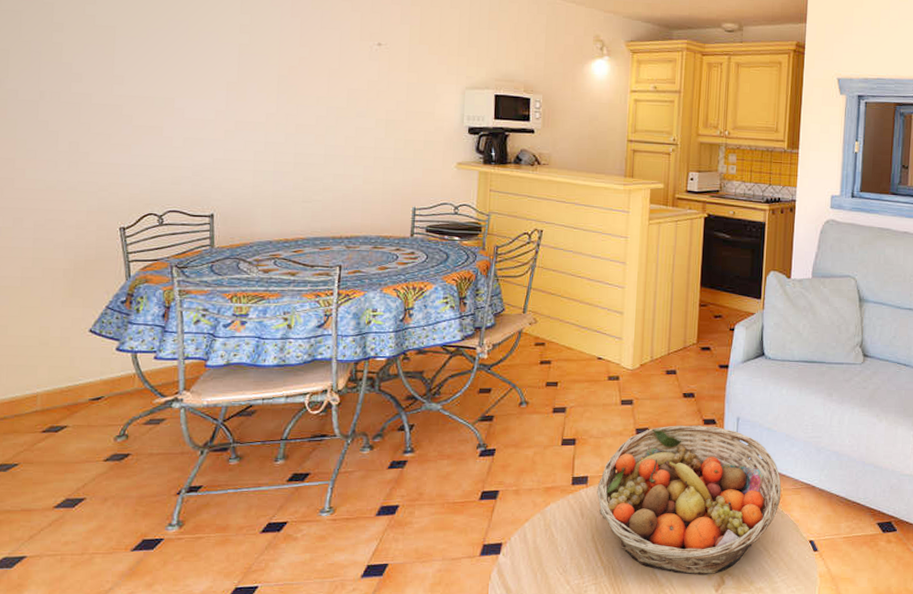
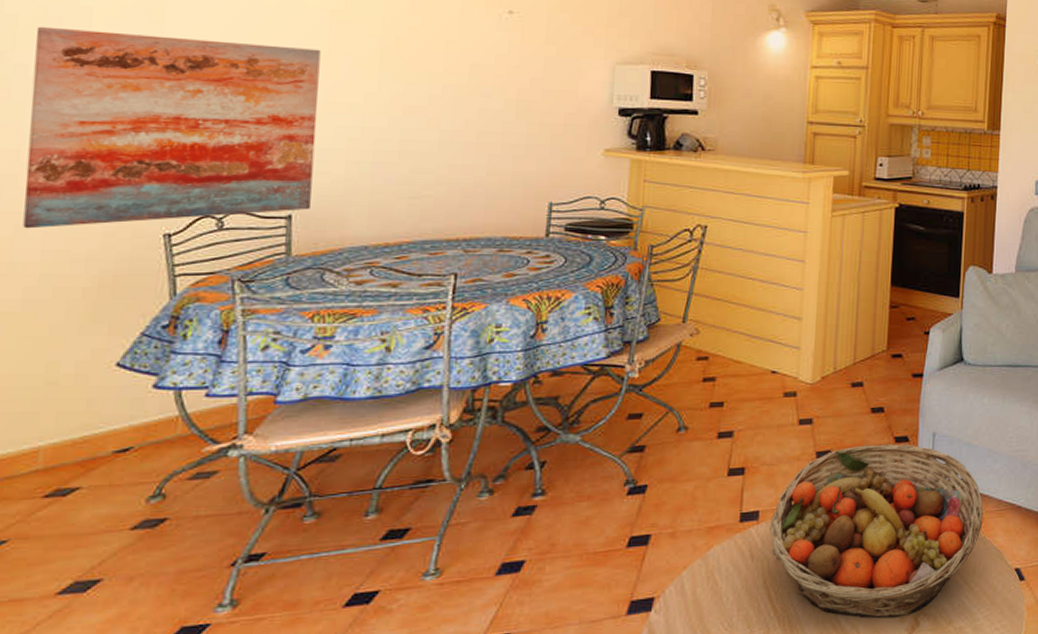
wall art: none [19,59,232,221] -> present [23,26,321,229]

